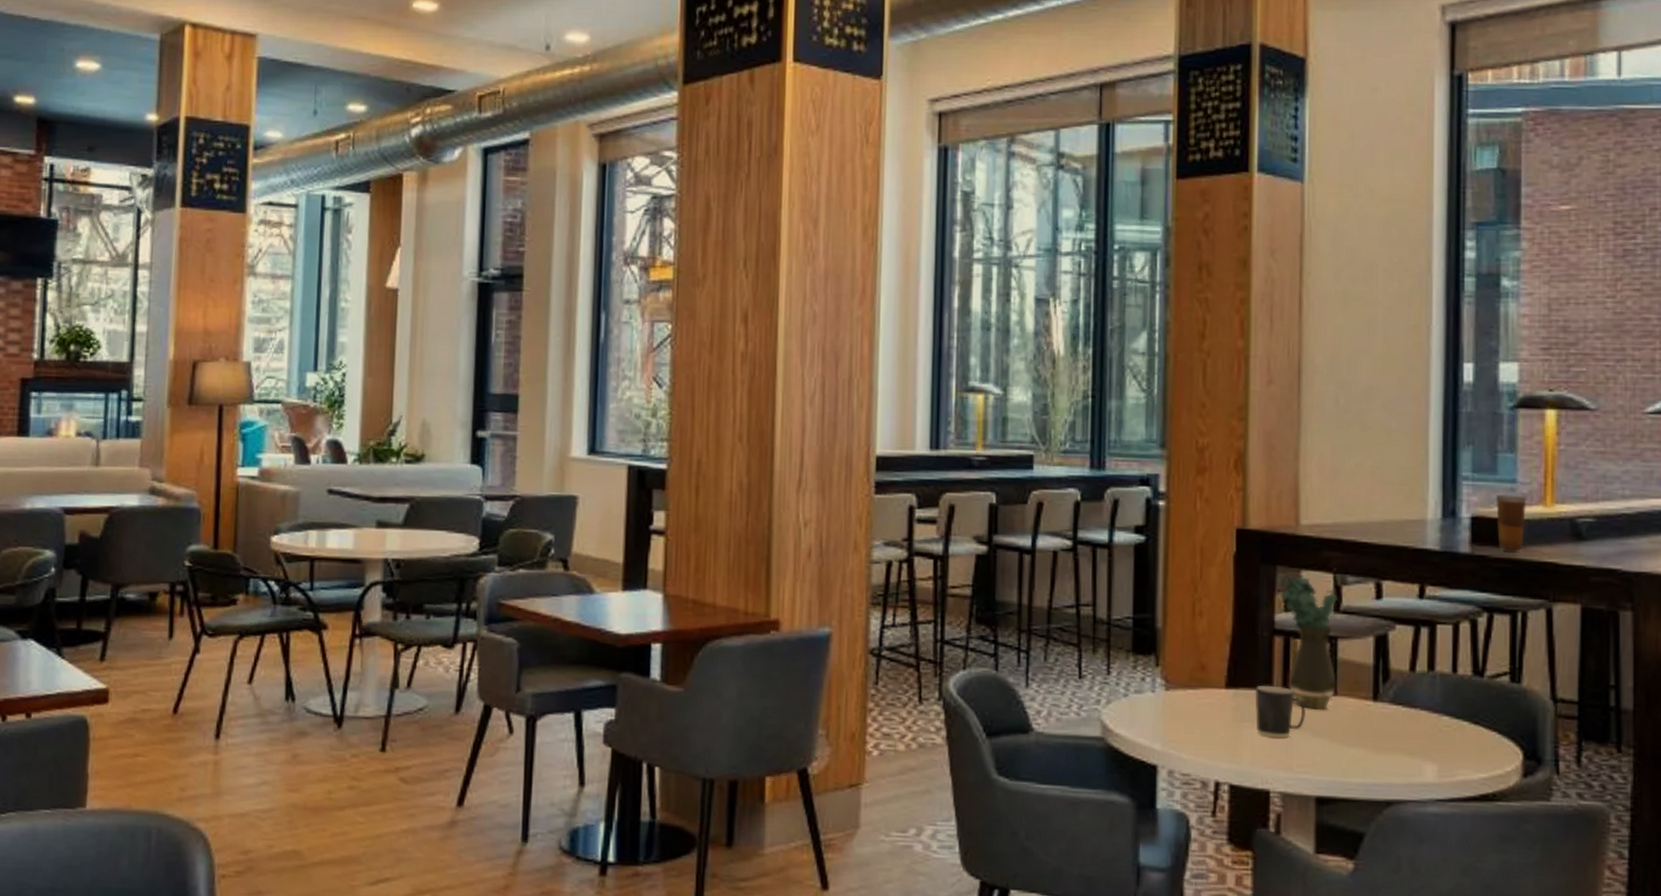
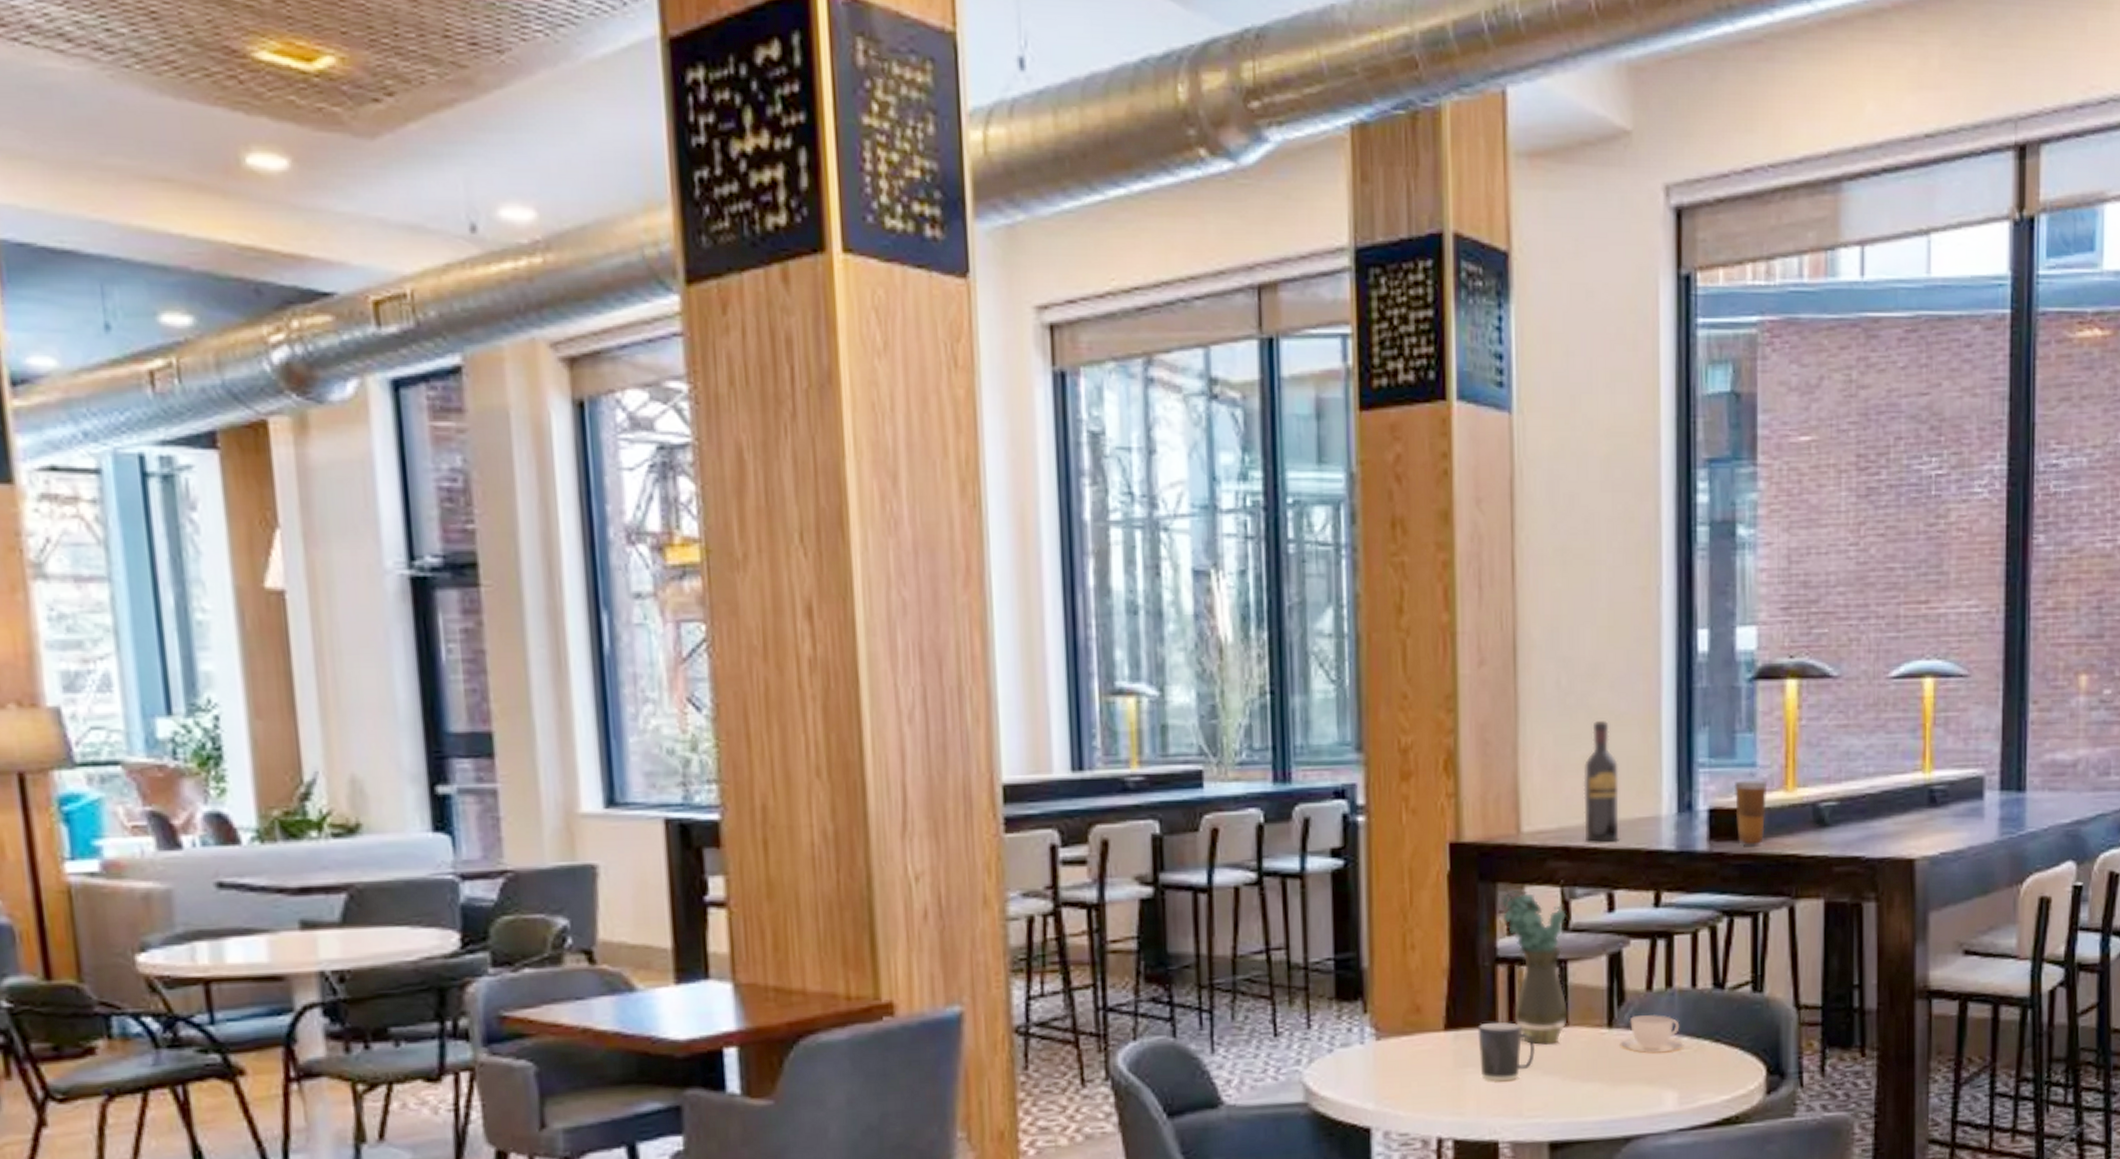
wine bottle: none [1356,435,1389,541] -> present [1583,721,1619,845]
teacup: none [1384,693,1444,728] -> present [1619,1015,1684,1054]

